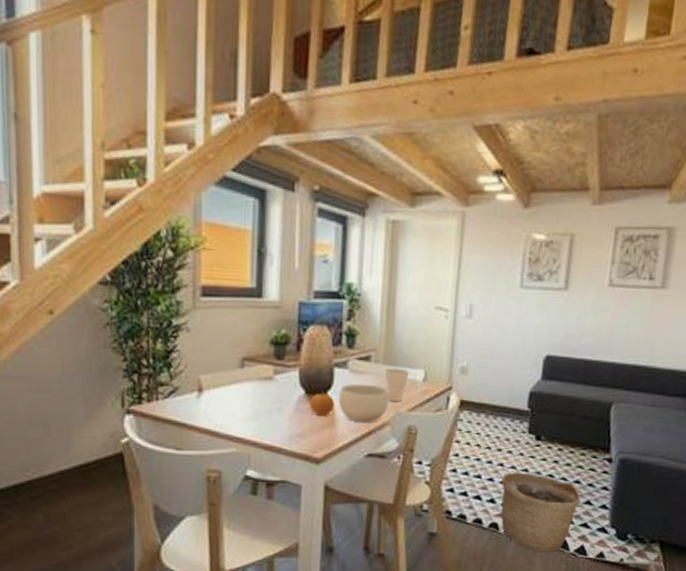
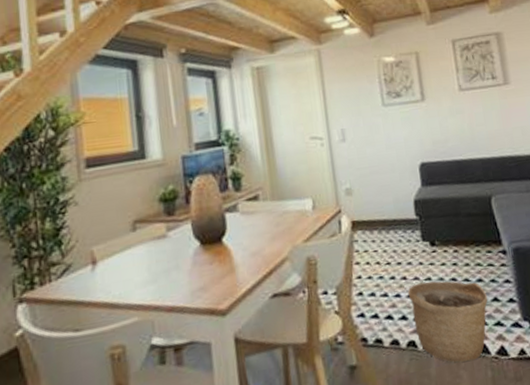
fruit: present [309,390,334,416] -> none [206,238,231,264]
bowl: present [338,384,390,422] -> none [233,222,284,263]
cup: present [384,368,409,402] -> none [274,201,298,236]

